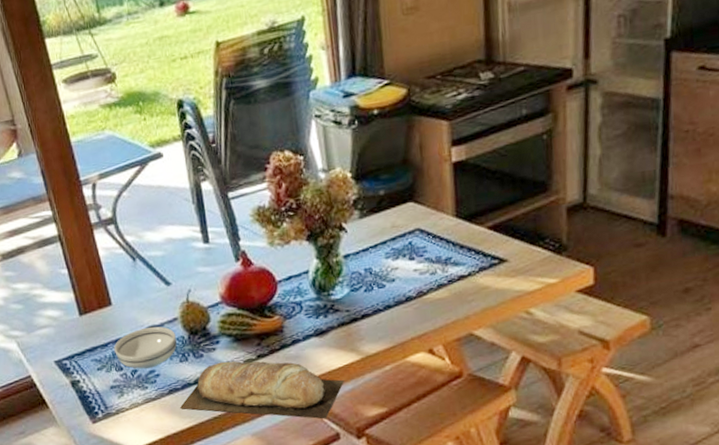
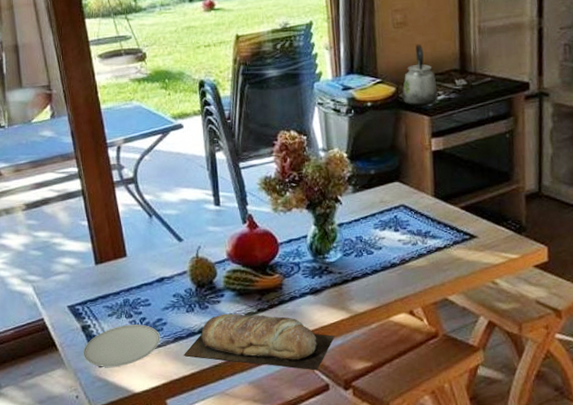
plate: none [74,377,154,424] -> present [83,324,160,367]
bowl: present [114,326,177,369] -> none [125,278,185,317]
kettle: none [415,32,459,110] -> present [402,44,438,106]

